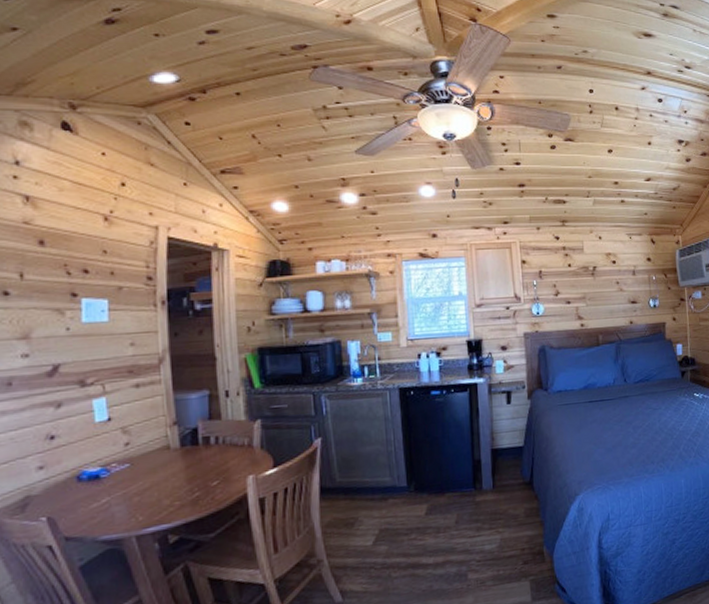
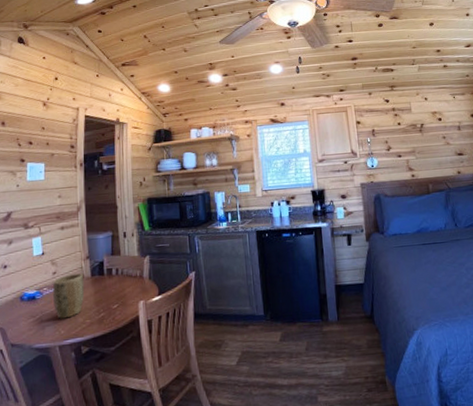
plant pot: none [125,443,171,502] -> present [53,273,85,319]

